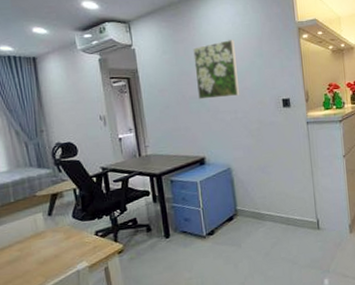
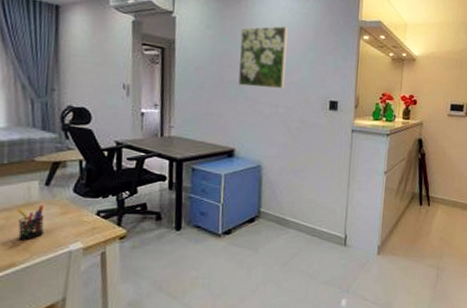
pen holder: none [28,233,53,268] -> present [17,205,45,241]

